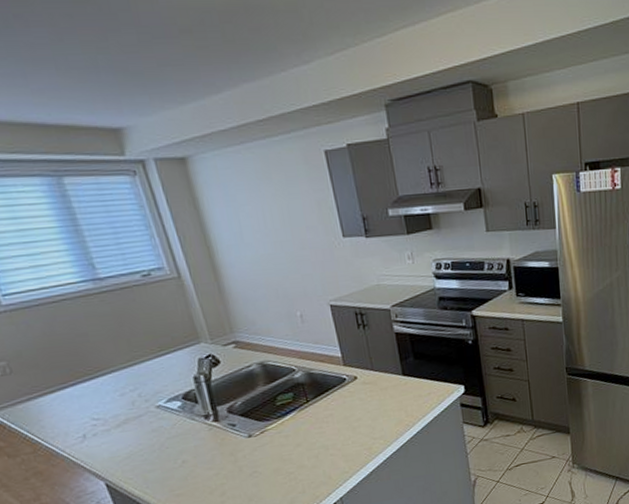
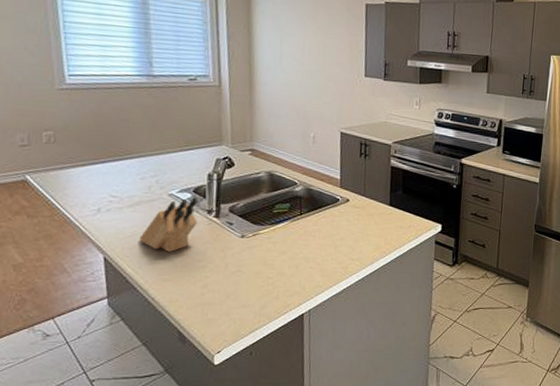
knife block: none [137,403,197,467] -> present [139,196,198,252]

